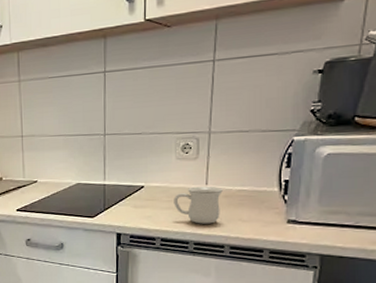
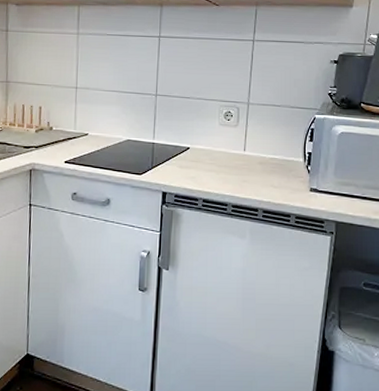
mug: present [173,186,223,224] -> none [215,151,258,188]

